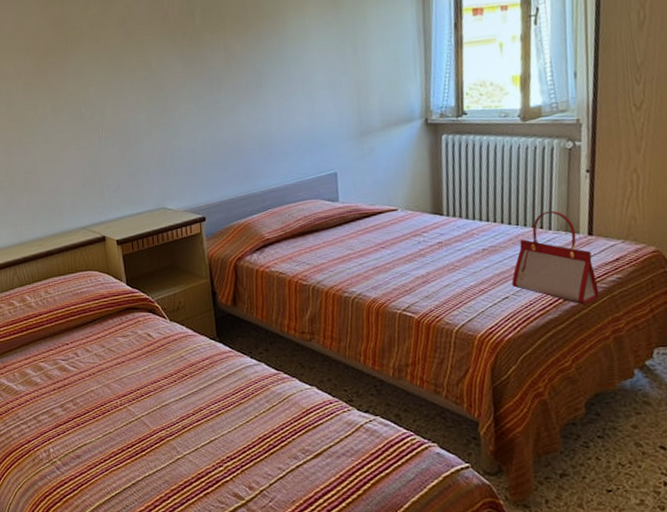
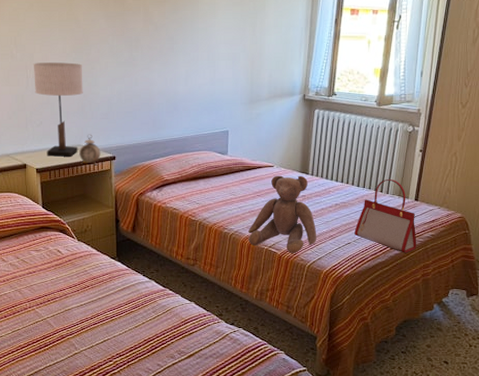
table lamp: none [104,114,163,224] -> present [33,62,83,157]
alarm clock: none [163,194,189,230] -> present [79,134,101,165]
teddy bear: none [374,217,464,316] -> present [248,175,317,253]

